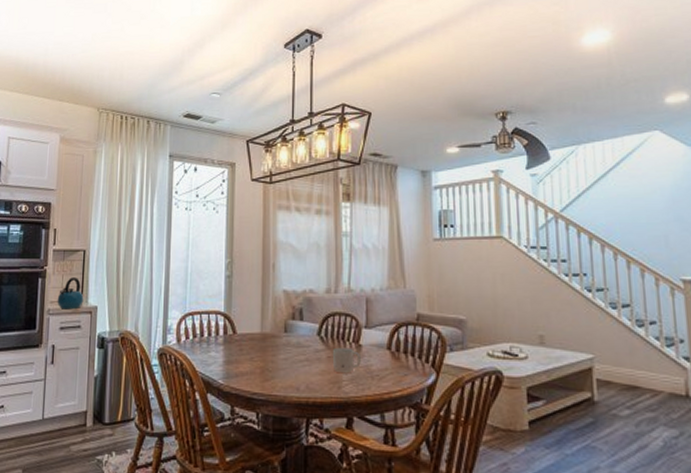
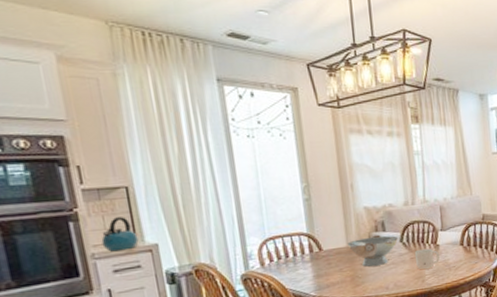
bowl: none [261,323,315,360] -> present [347,234,398,267]

